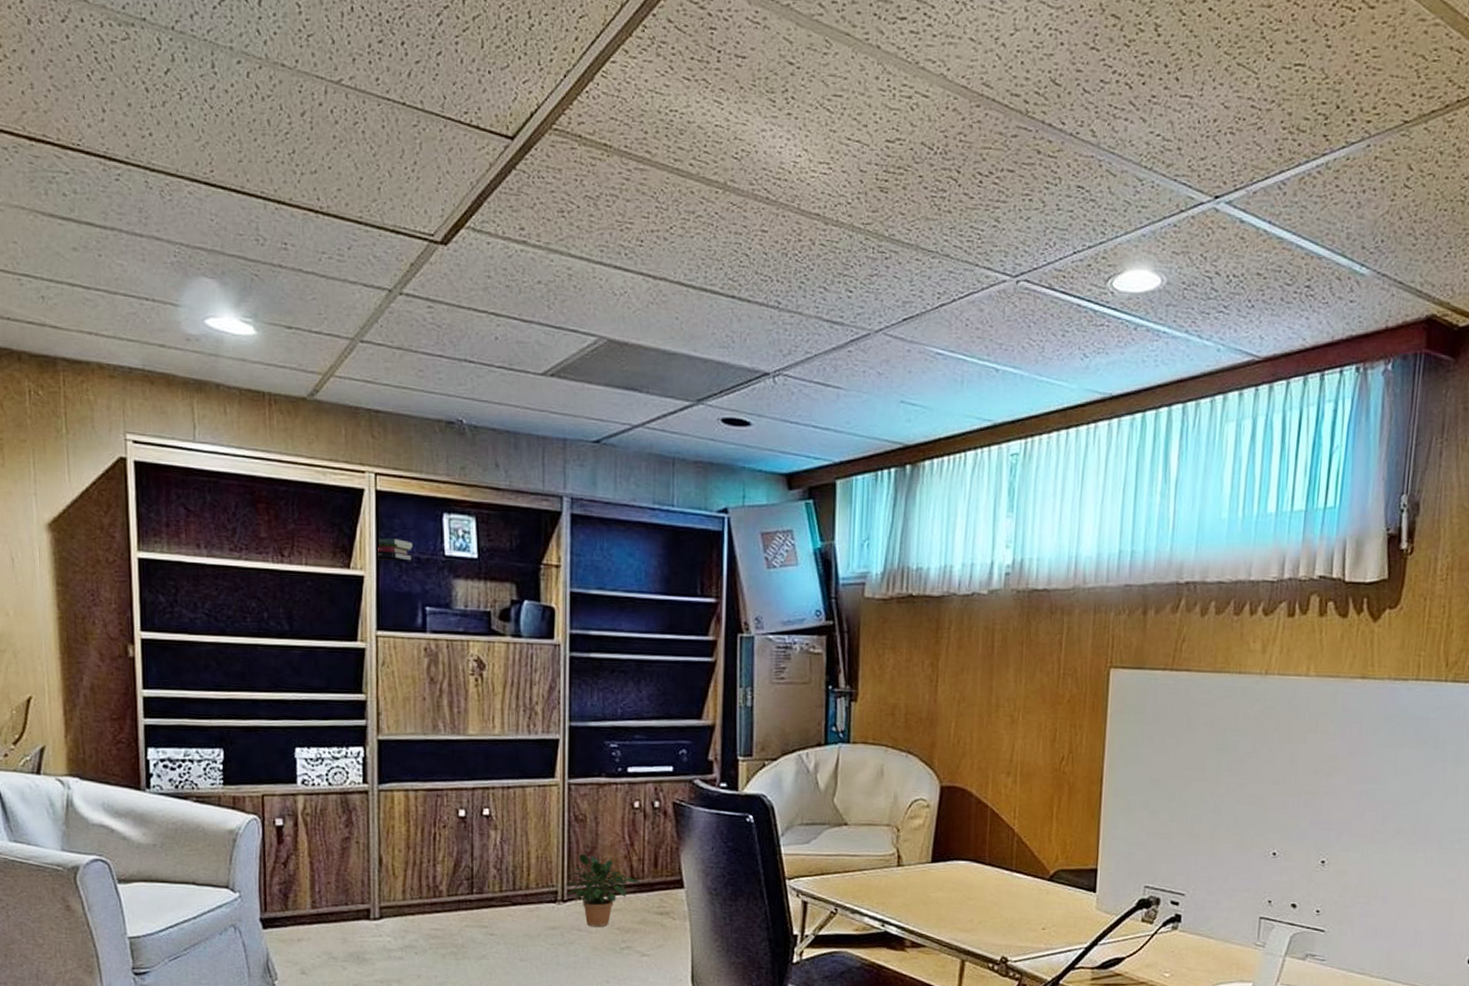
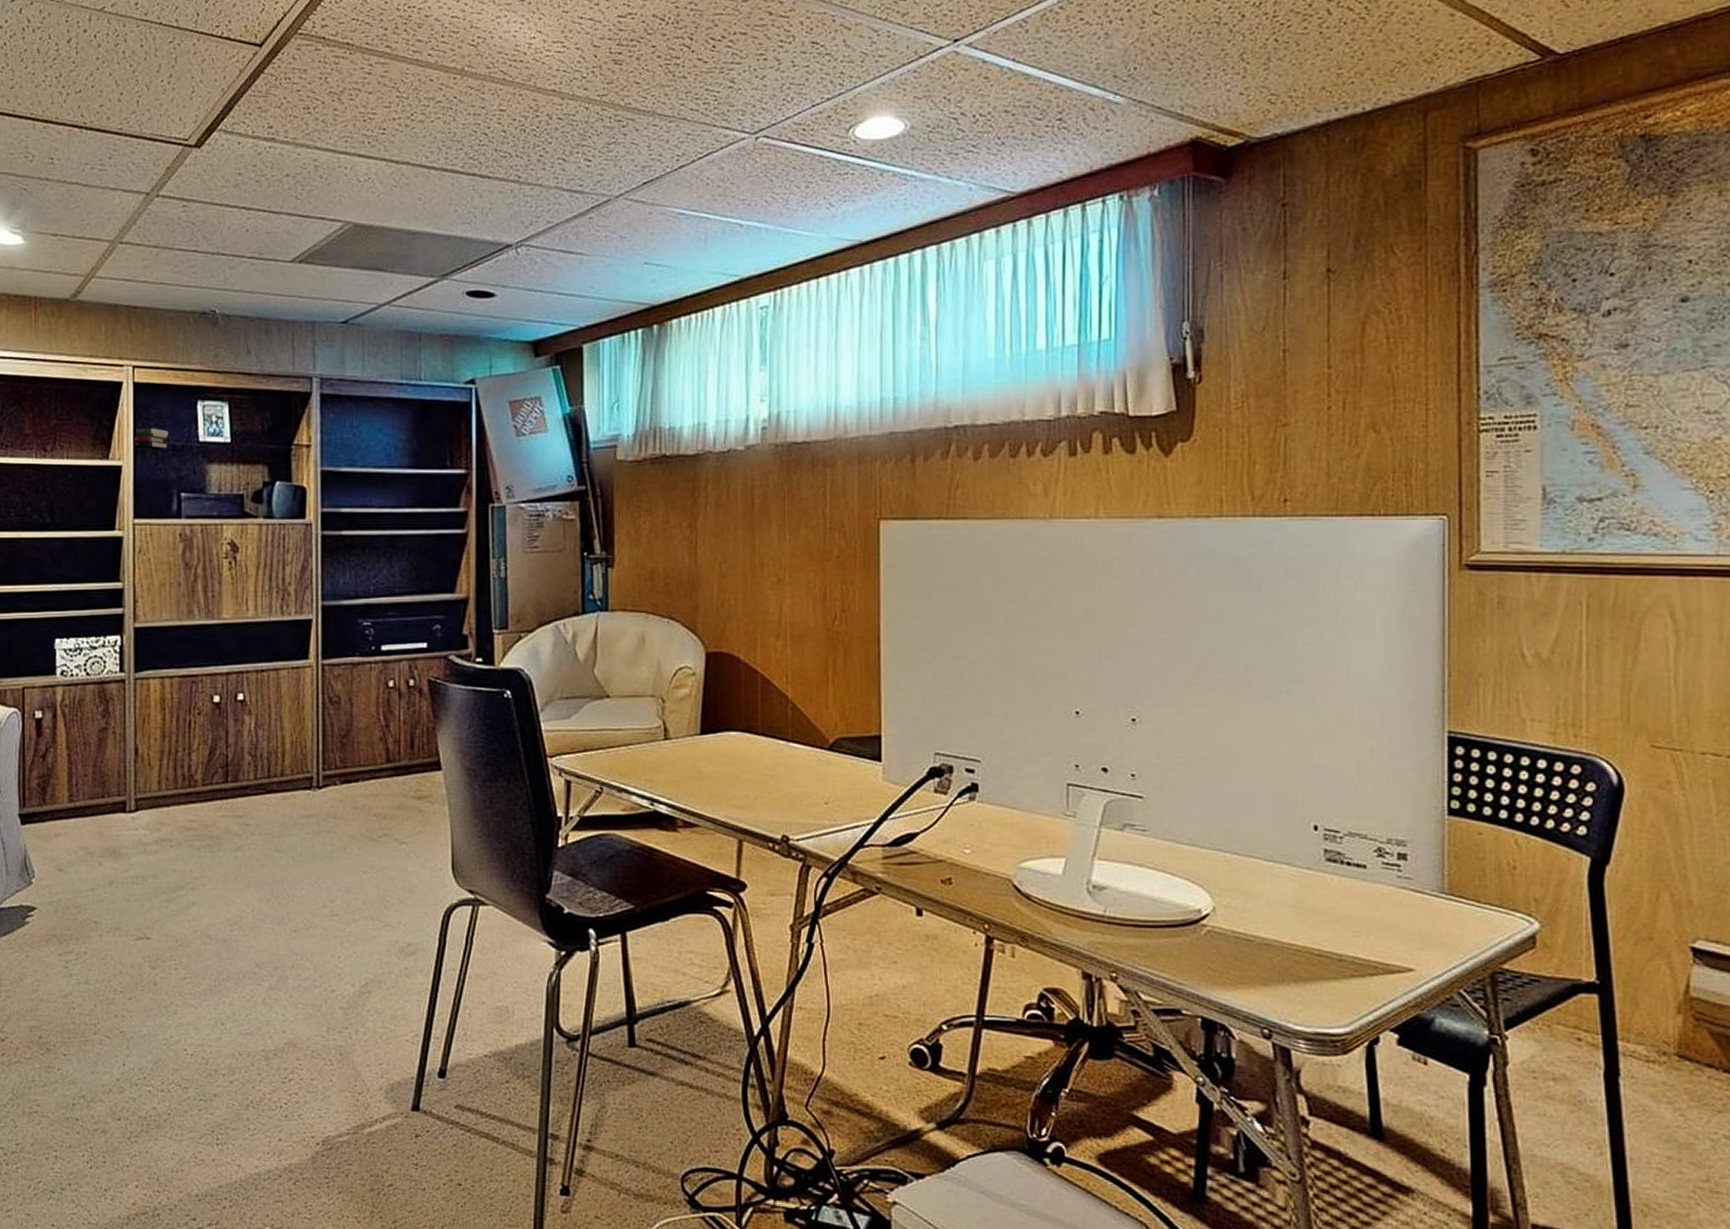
potted plant: present [563,854,639,928] -> none [318,738,396,814]

